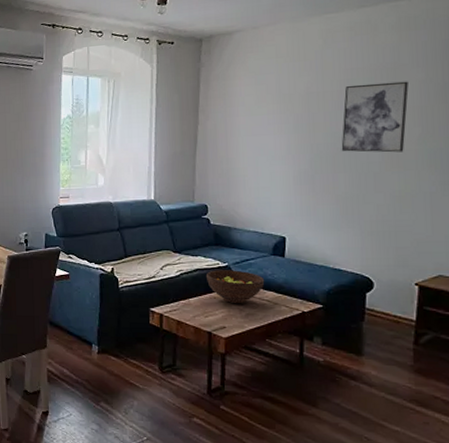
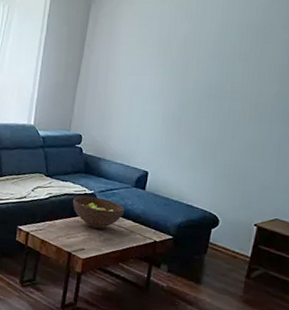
wall art: present [341,81,409,153] -> none [208,38,274,105]

